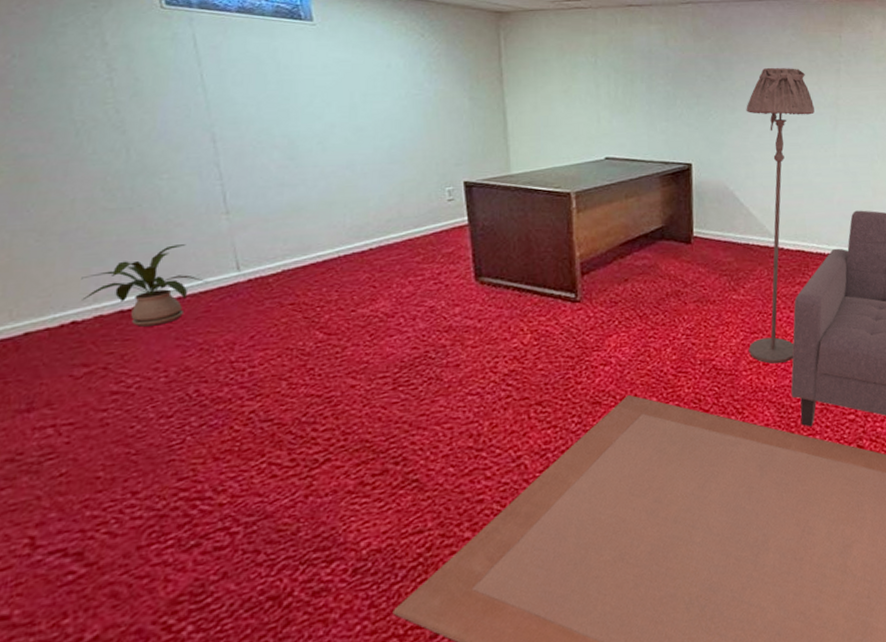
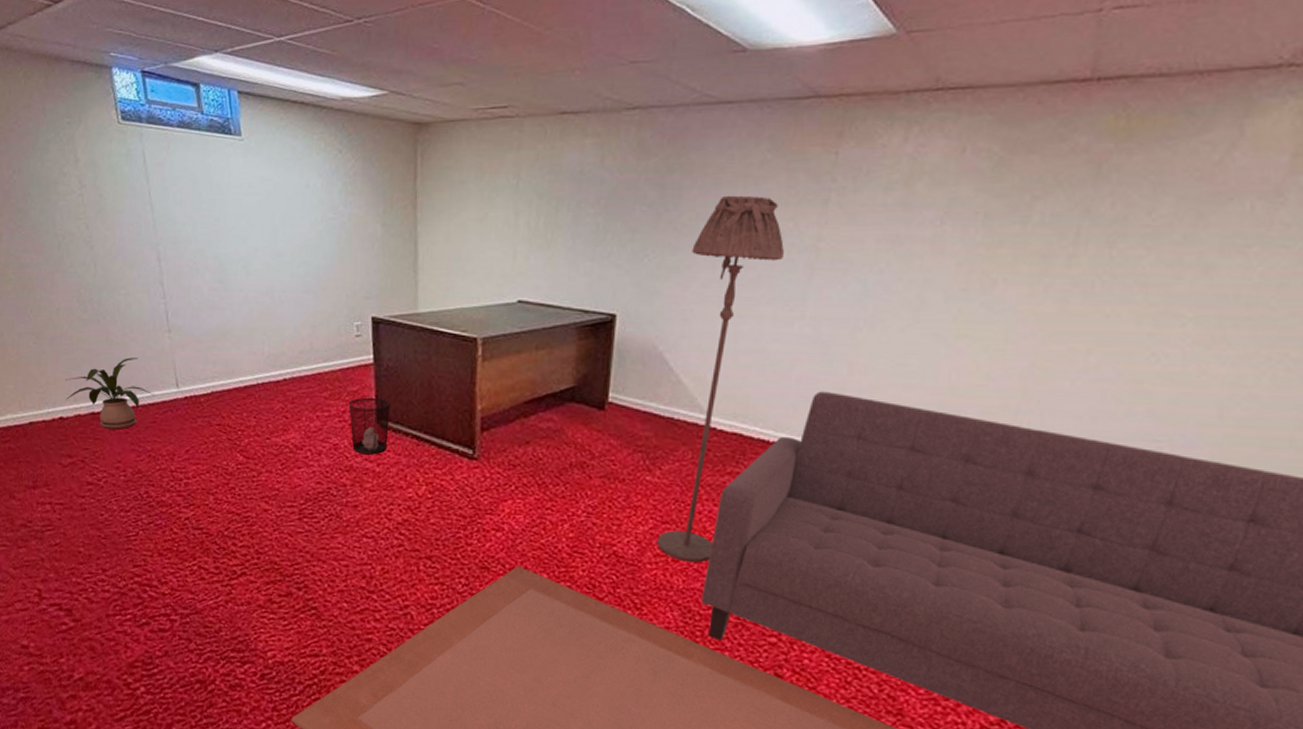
waste bin: none [443,256,489,313] -> present [348,397,391,455]

